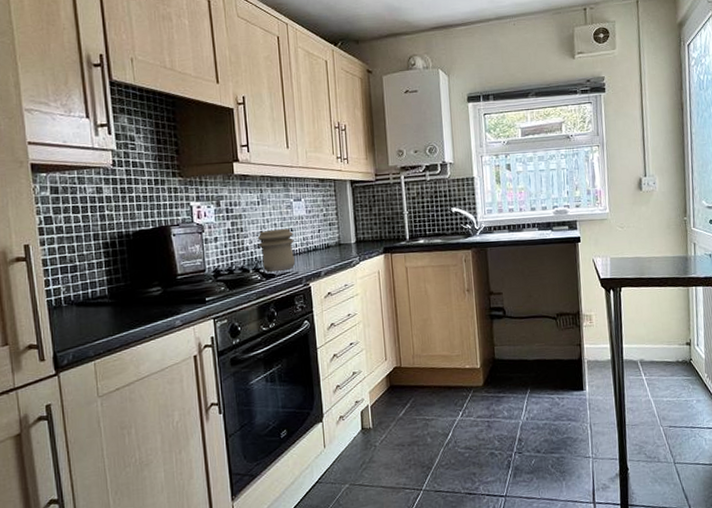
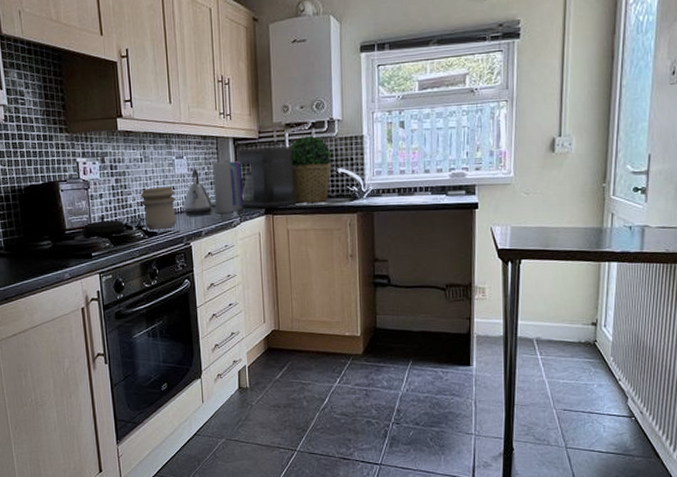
cooking pot: none [186,259,244,286] -> present [74,216,128,241]
kettle: none [301,210,332,258] -> present [182,168,213,217]
paper towel holder: none [330,200,362,254] -> present [212,159,243,214]
coffee maker: none [355,188,414,248] -> present [238,147,297,209]
potted plant: none [405,177,446,243] -> present [289,135,332,204]

